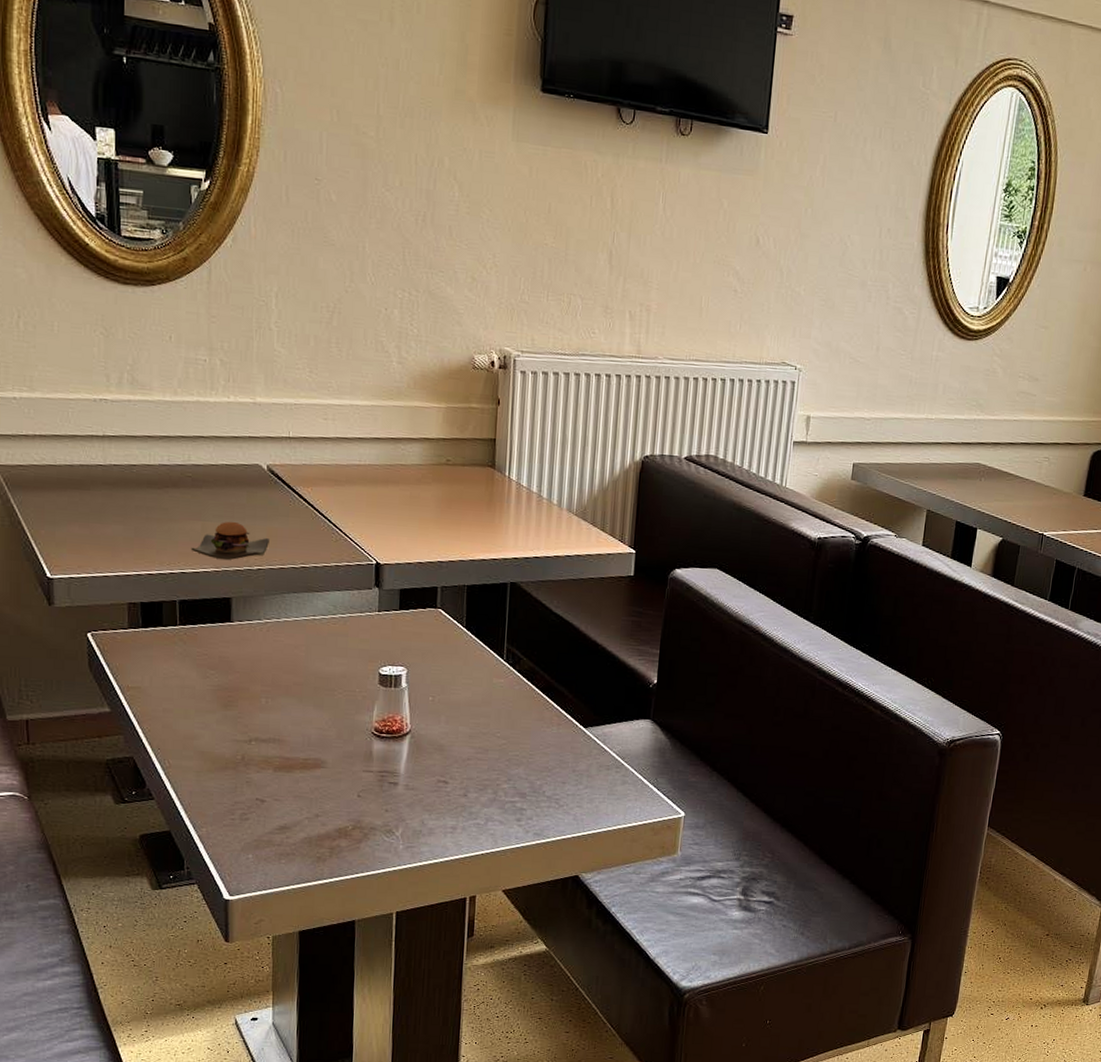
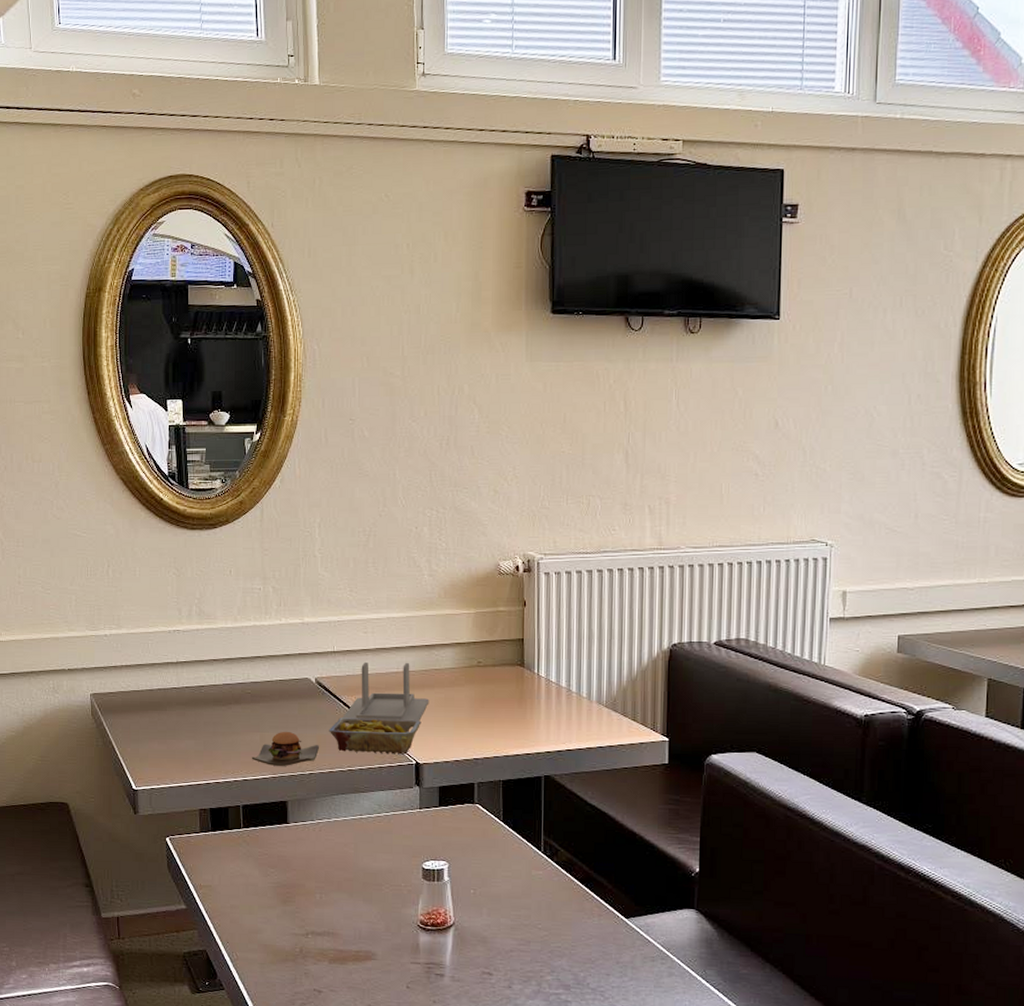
french fries: none [281,510,384,554] -> present [329,717,422,755]
napkin holder: none [296,452,393,519] -> present [342,662,429,722]

